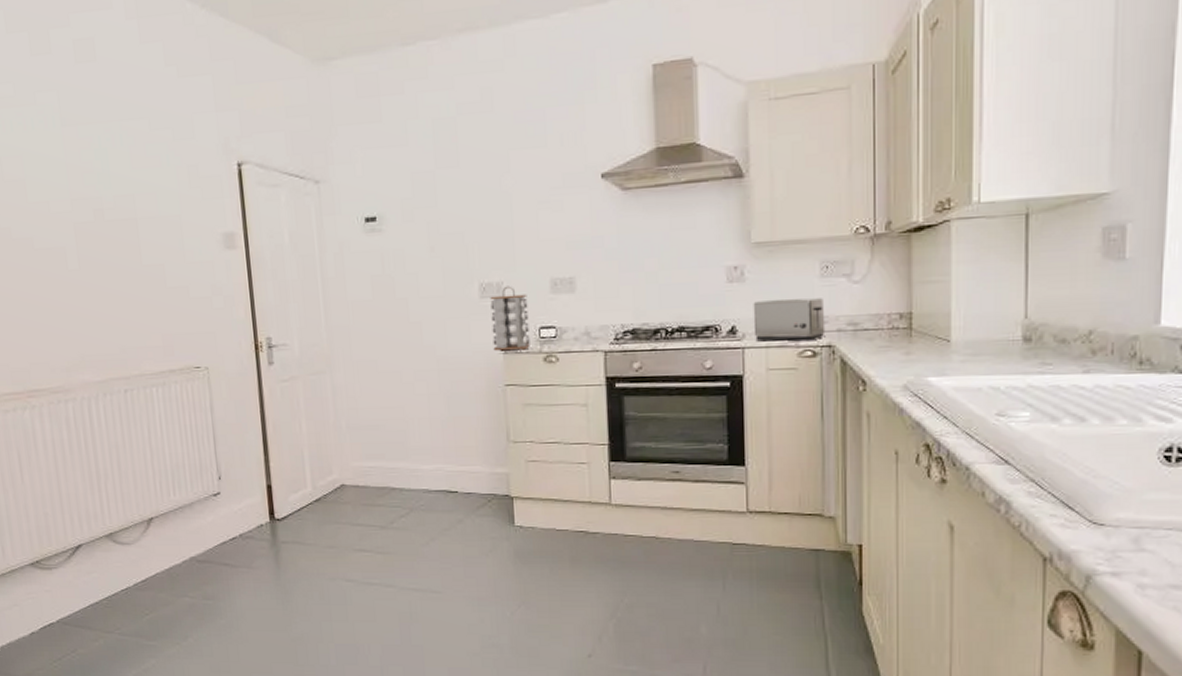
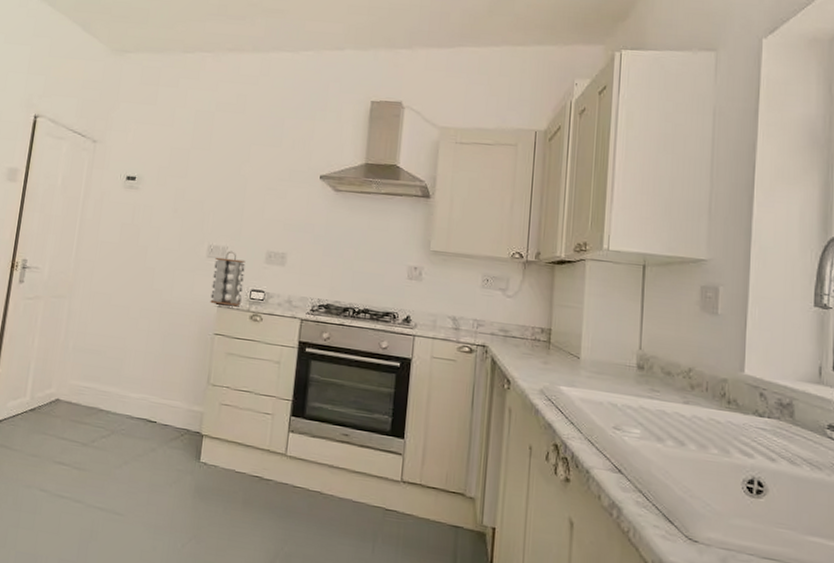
toaster: present [753,298,826,342] -> none [424,298,483,339]

